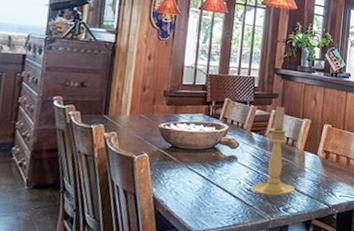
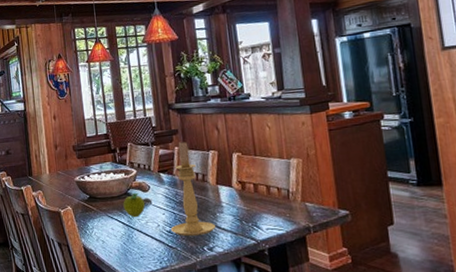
fruit: none [206,148,231,173] -> present [123,192,146,218]

